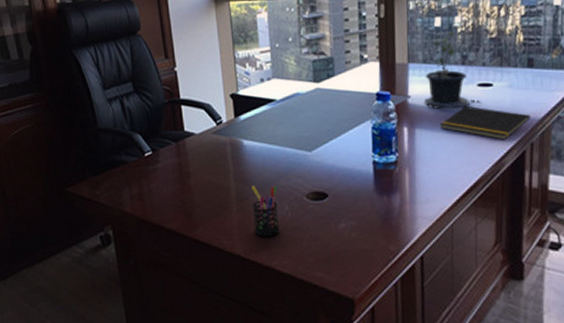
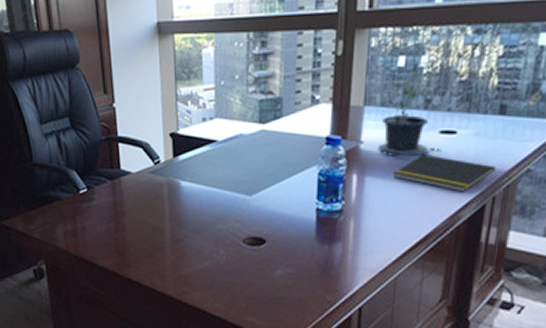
pen holder: present [252,185,280,238] -> none [187,227,214,281]

